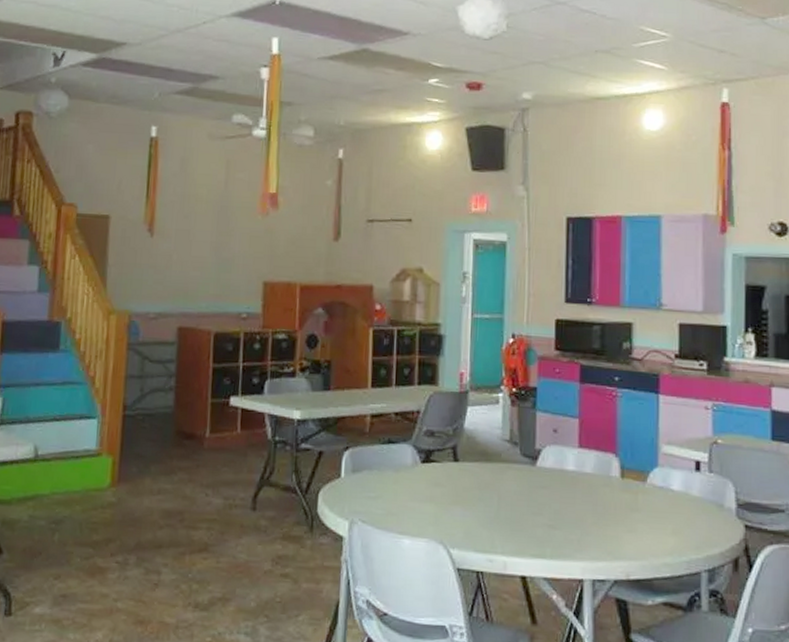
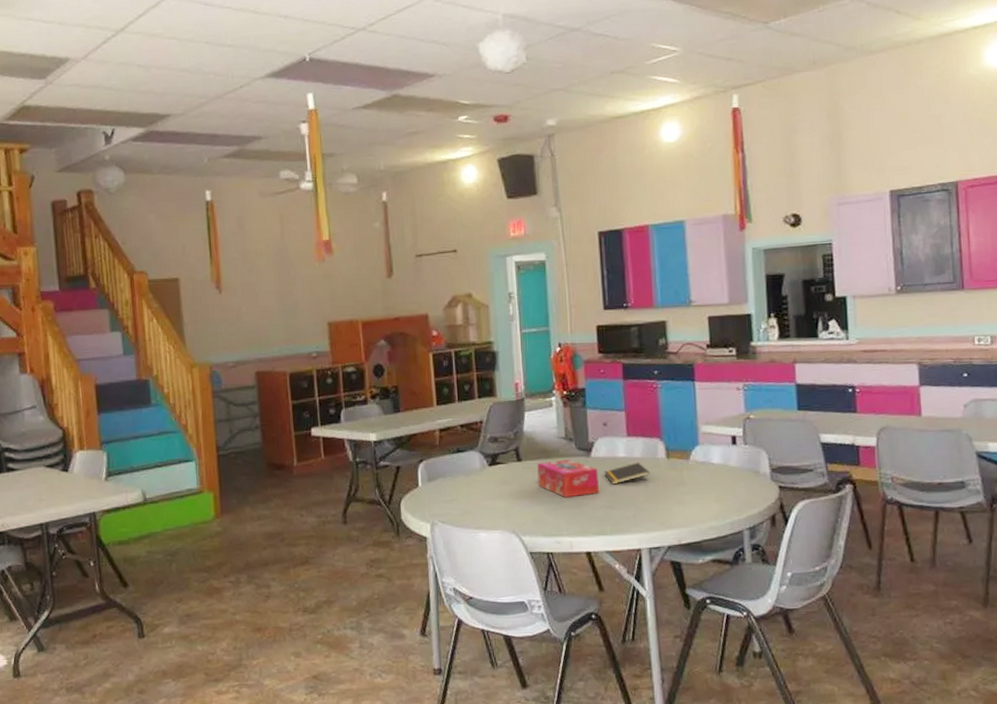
tissue box: none [474,465,543,510] -> present [537,459,599,498]
notepad: none [549,478,601,501] -> present [604,462,650,485]

